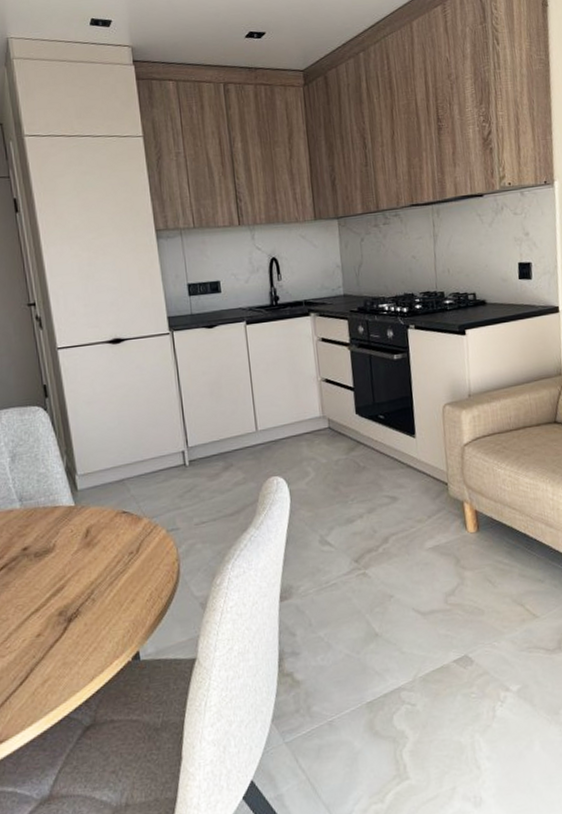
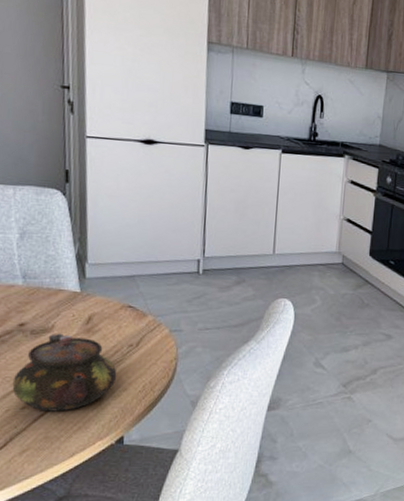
teapot: none [24,551,123,636] -> present [12,333,117,412]

